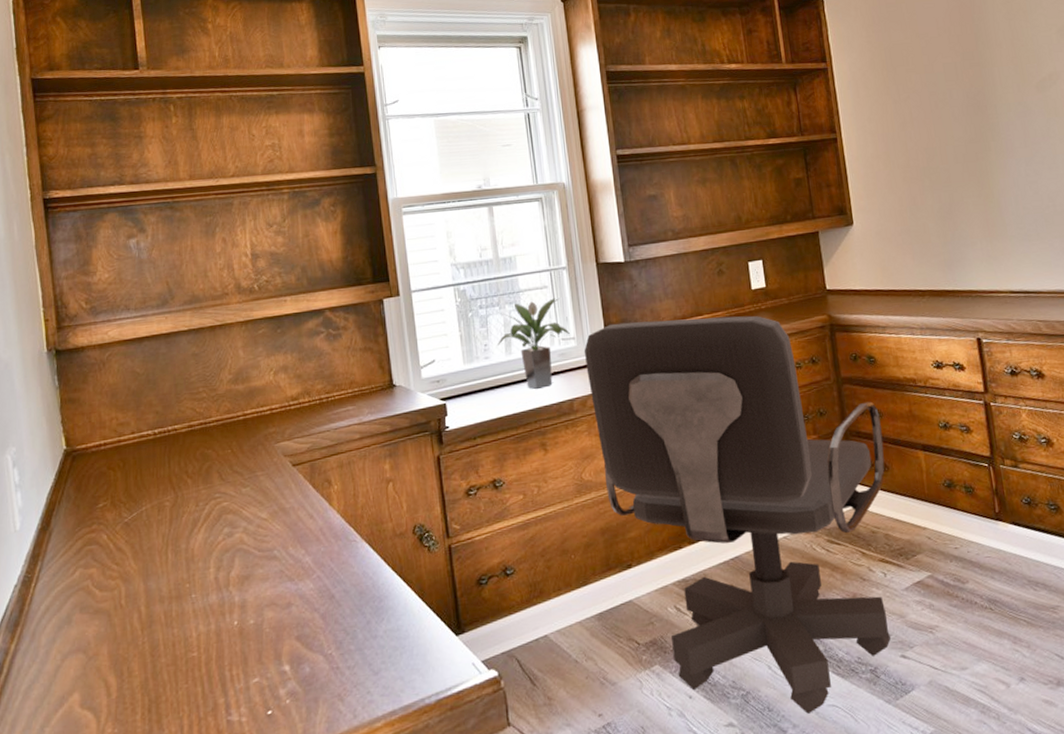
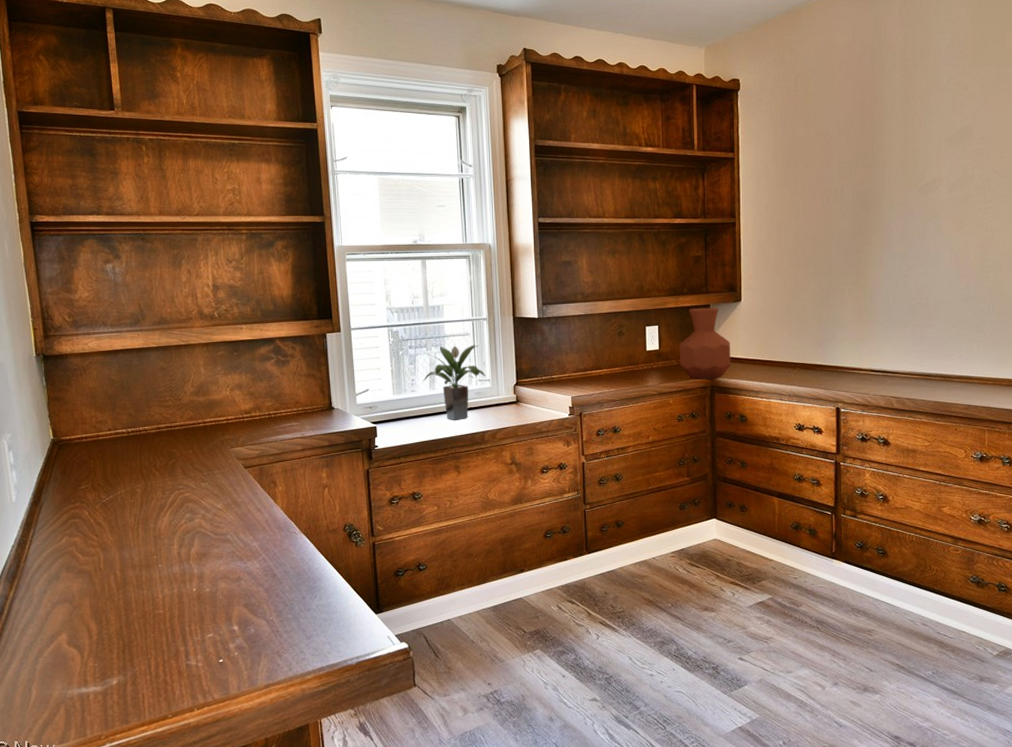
office chair: present [584,316,892,714] -> none [497,370,745,696]
vase: none [788,233,850,320] -> present [679,307,731,380]

